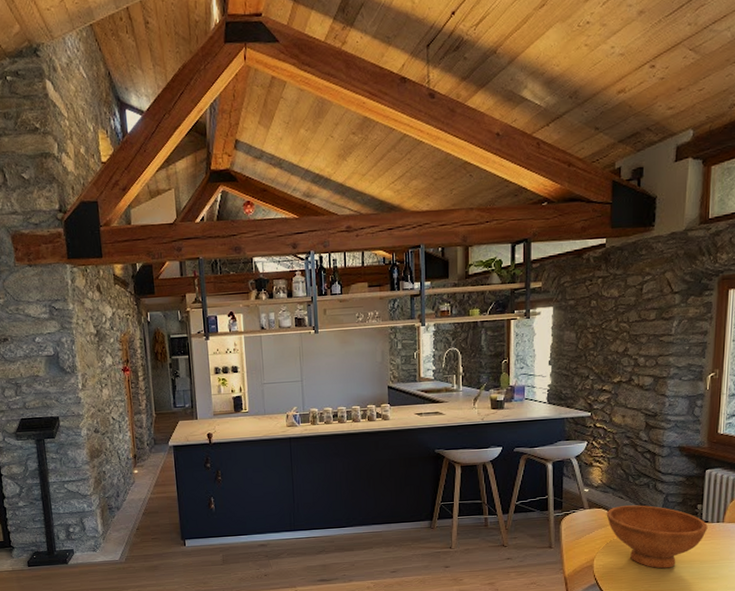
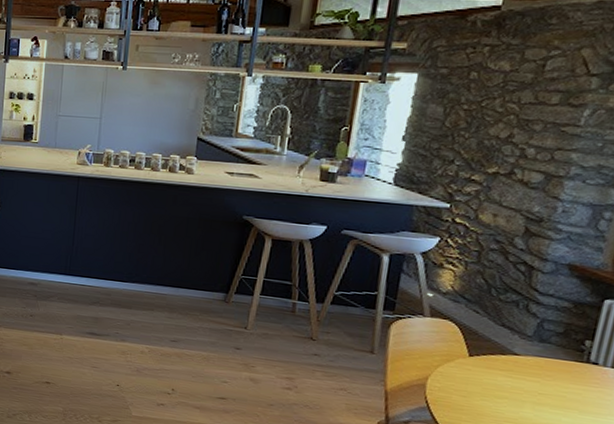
bowl: present [606,505,708,569] -> none [452,321,597,411]

